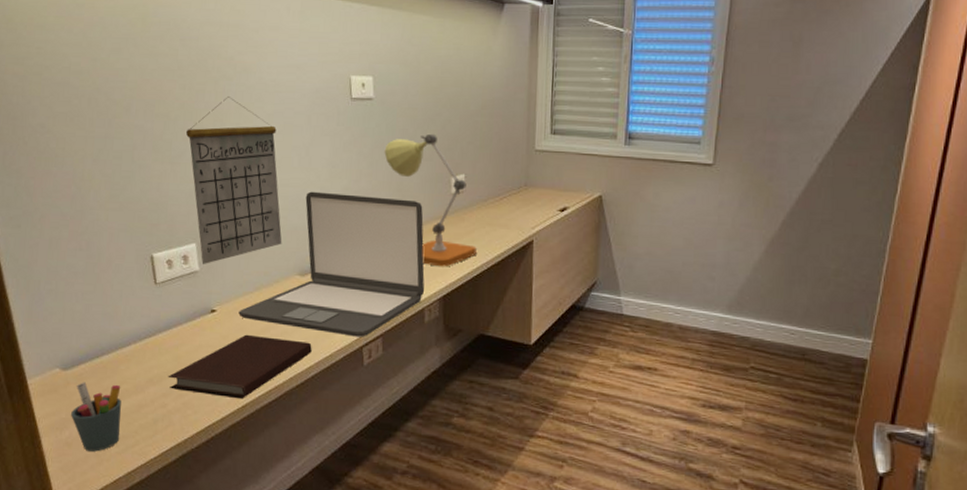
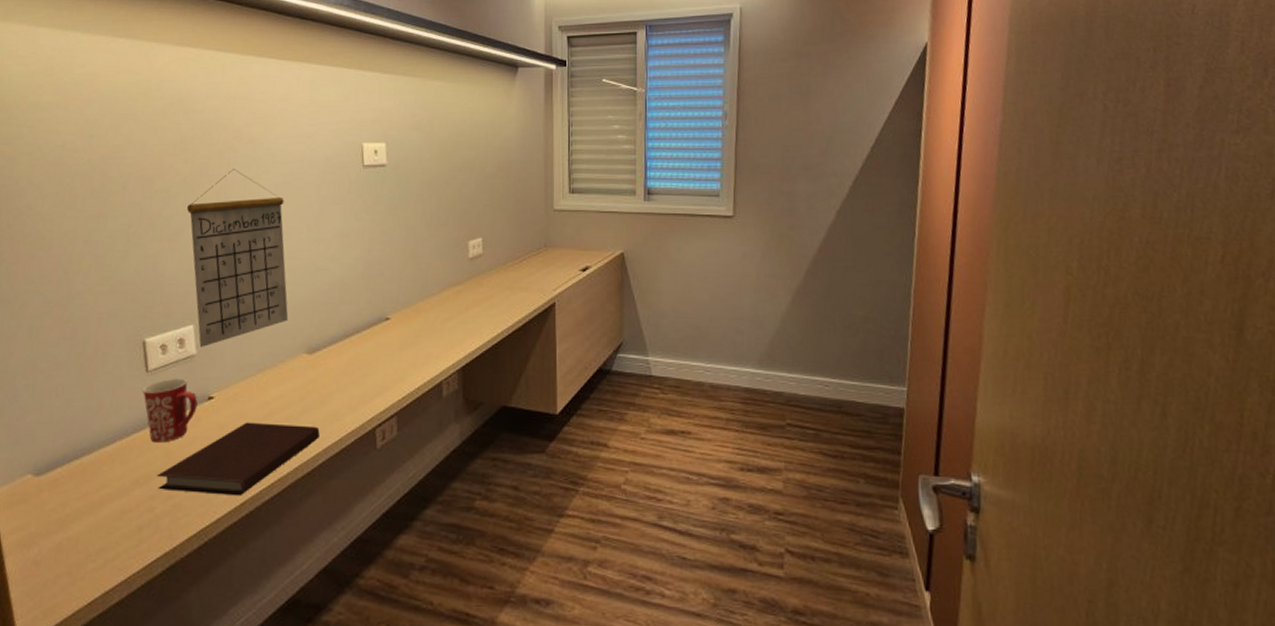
pen holder: present [71,382,121,452] -> none [42,488,102,570]
mug: none [152,290,202,348] -> present [142,377,198,443]
laptop: present [238,191,425,337] -> none [239,263,442,417]
desk lamp: present [384,133,477,267] -> none [398,198,496,336]

